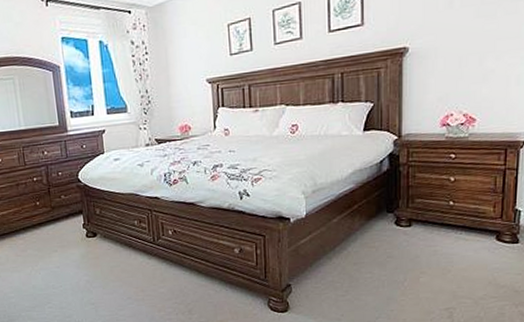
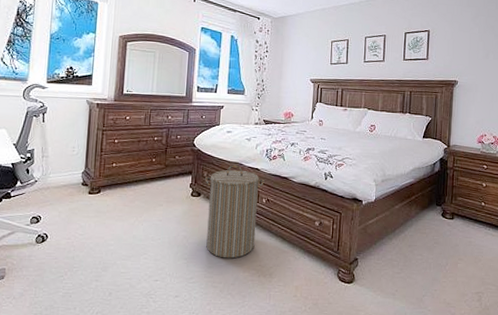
laundry hamper: none [98,196,168,299] -> present [205,165,265,259]

